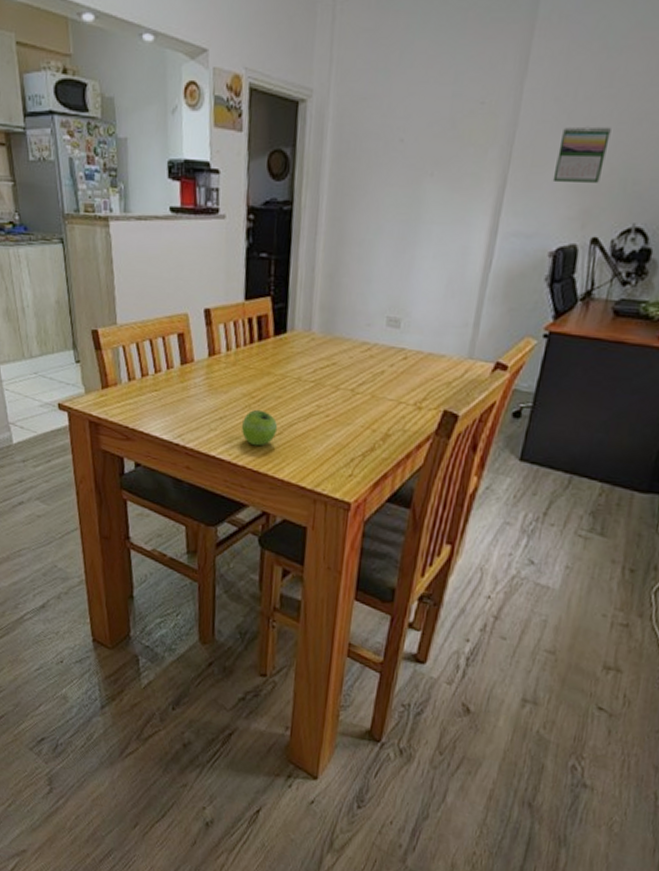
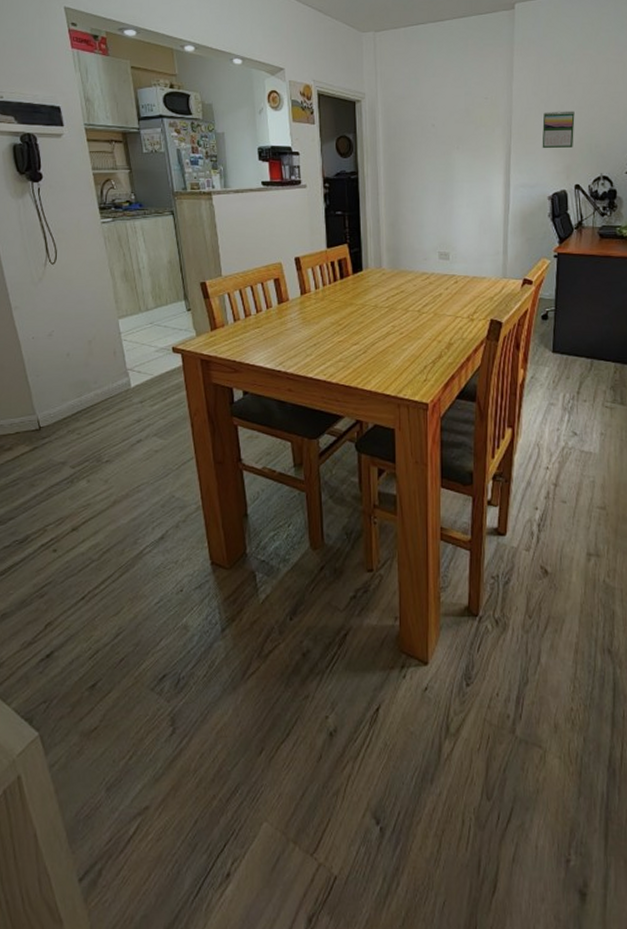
fruit: present [241,409,278,447] -> none [332,334,363,365]

